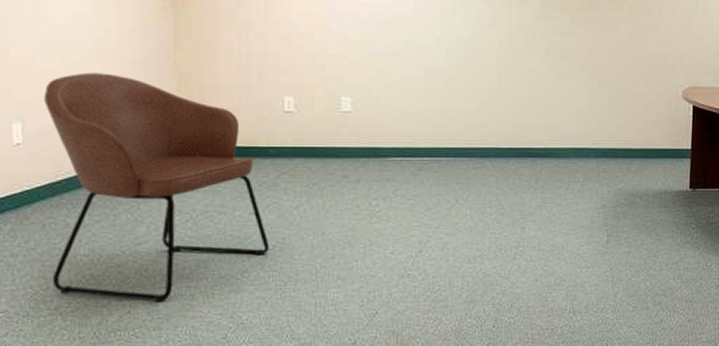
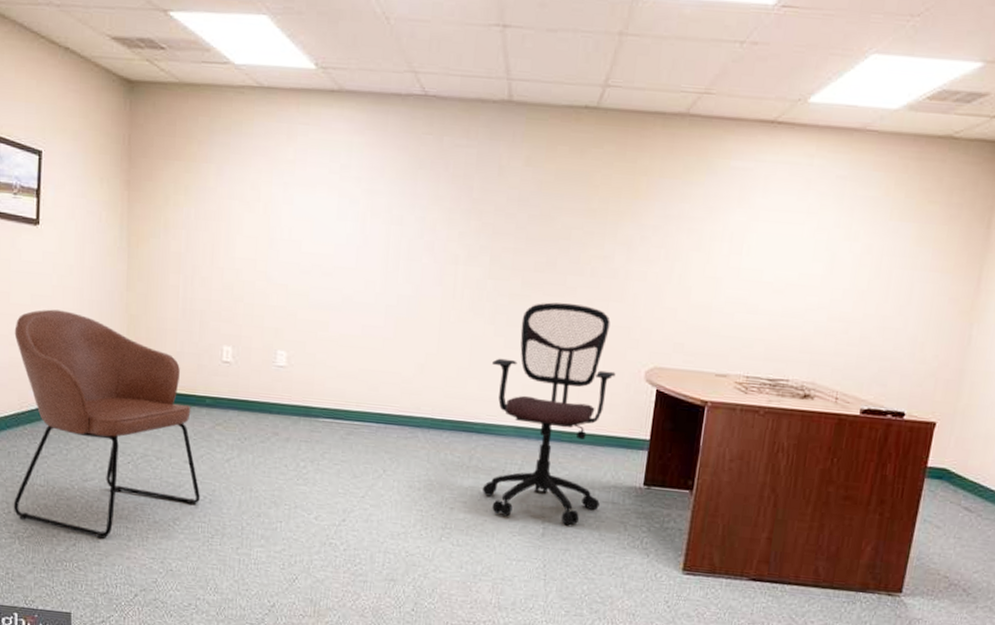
office chair: none [549,37,658,231] -> present [482,302,616,526]

